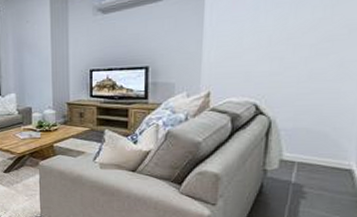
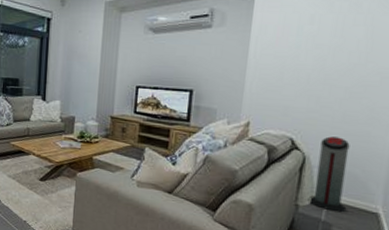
air purifier: none [276,97,318,173] -> present [308,136,350,213]

